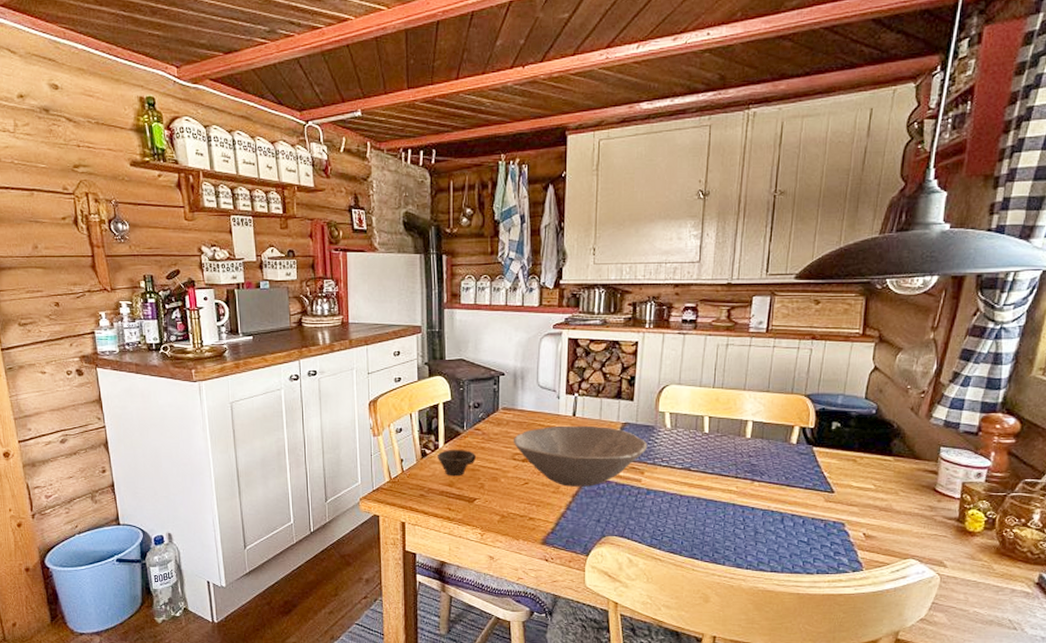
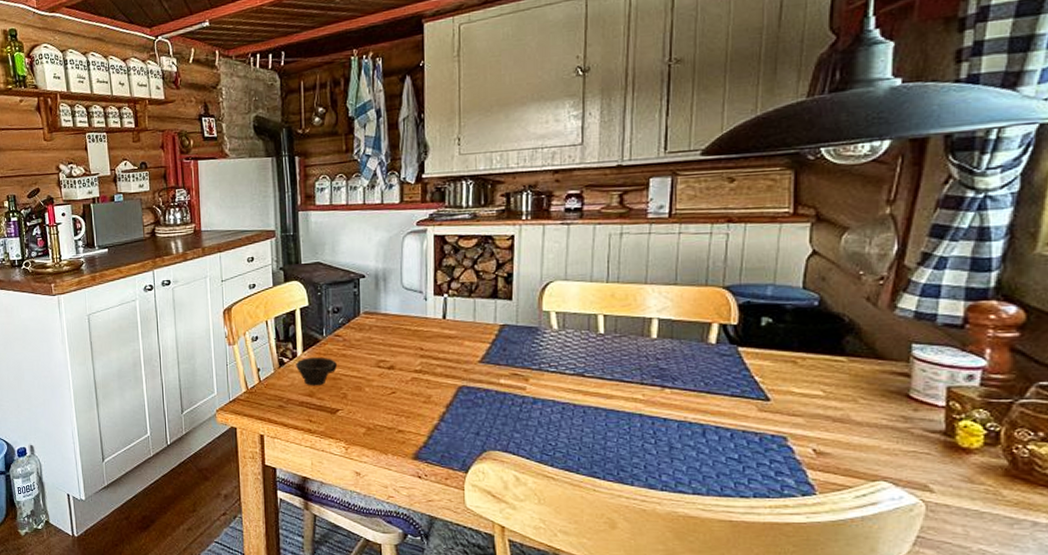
bowl: present [513,425,648,487] -> none [377,328,532,396]

